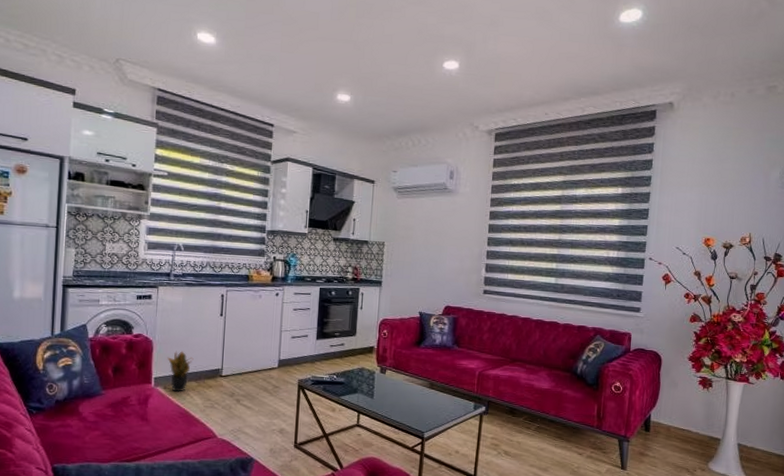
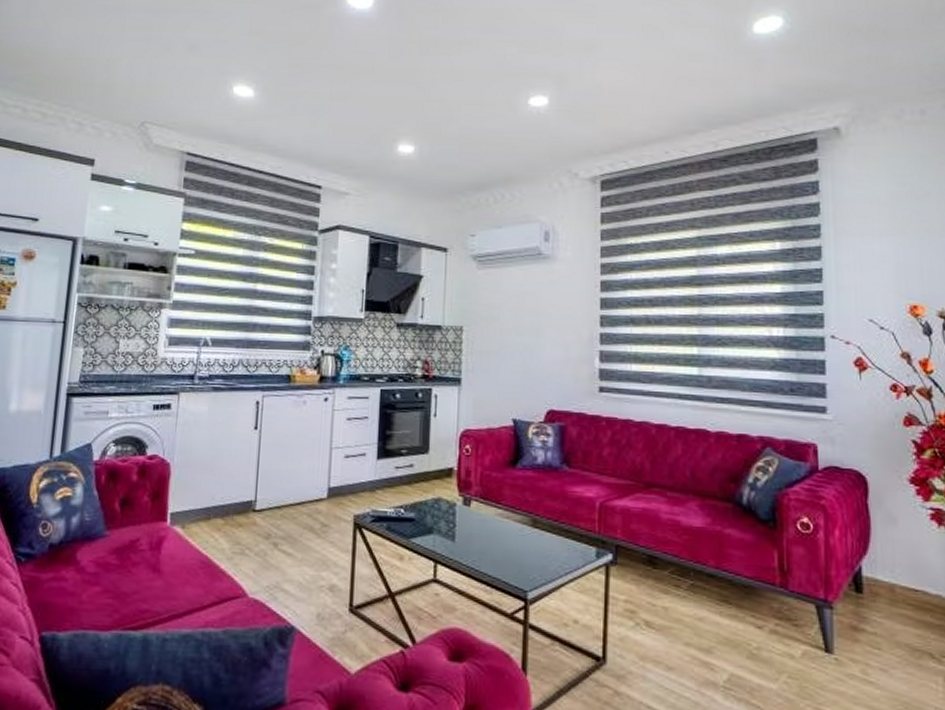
potted plant: present [167,350,194,392] -> none [187,476,220,533]

